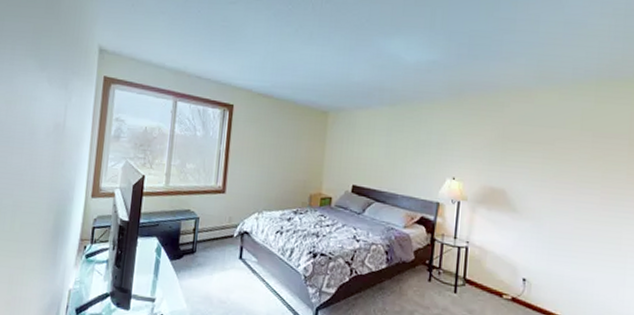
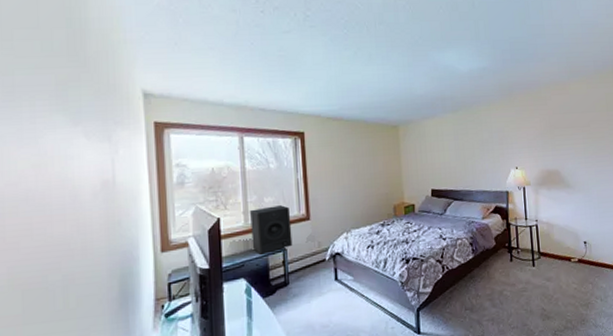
studio monitor: none [168,172,209,218] -> present [250,205,293,255]

